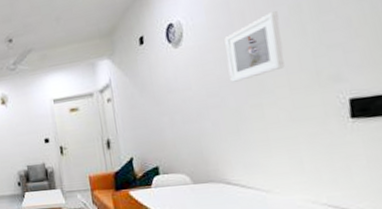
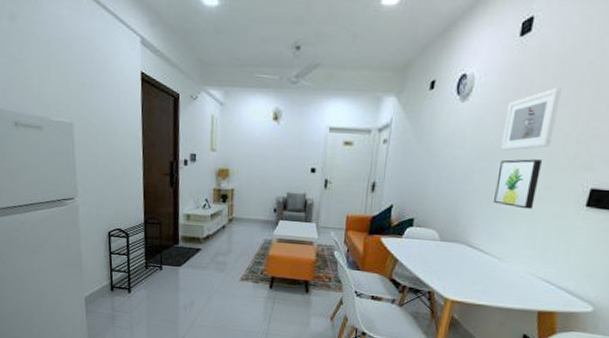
wall art: none [234,82,288,136] -> present [494,159,542,210]

